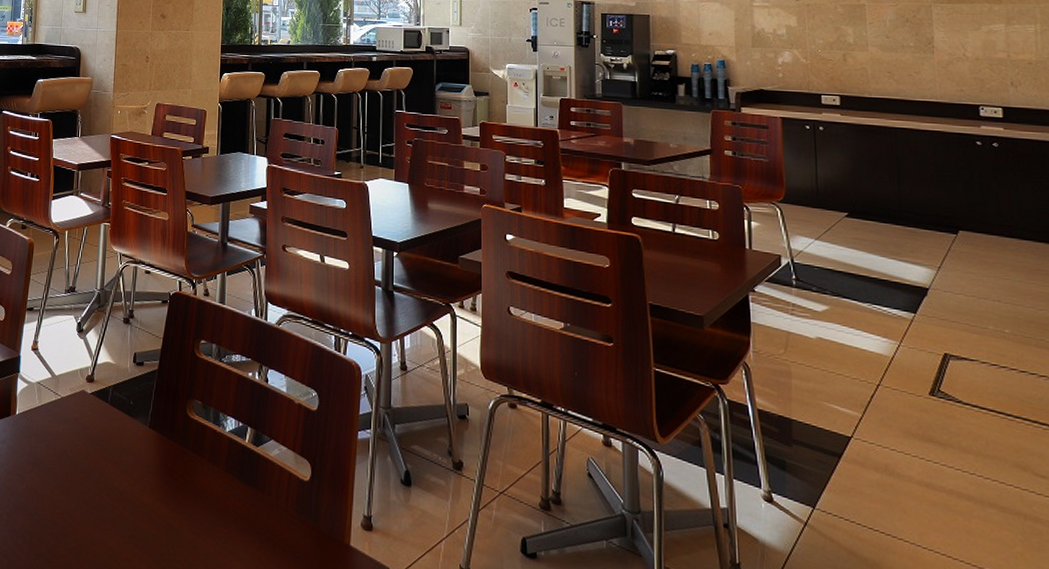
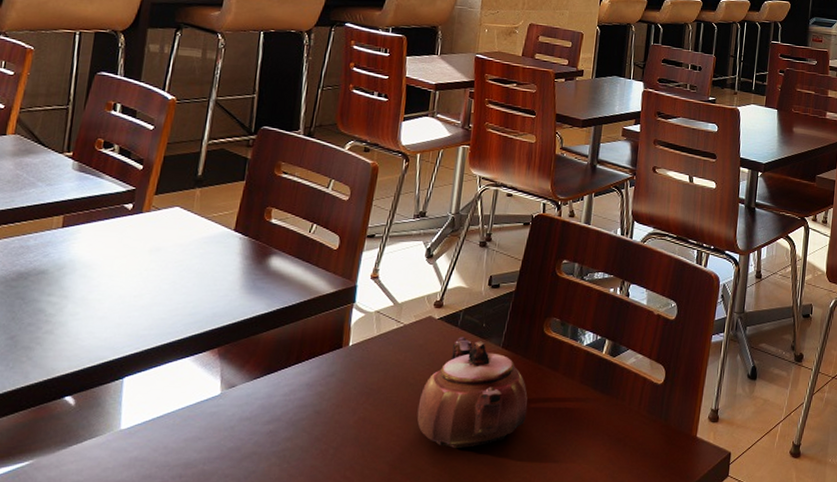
teapot: none [76,413,176,529] -> present [417,337,528,448]

